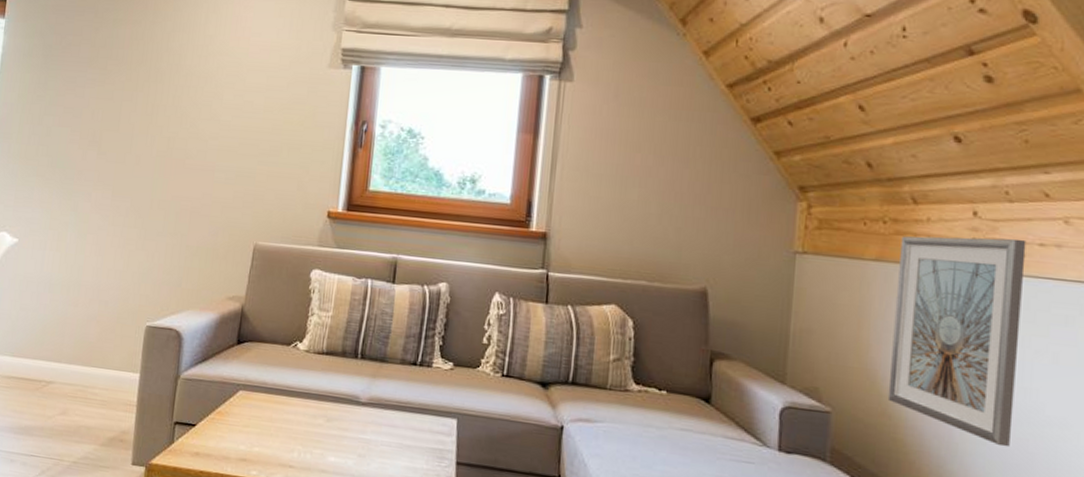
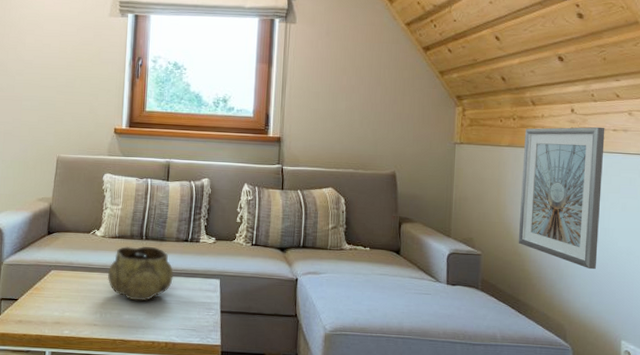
decorative bowl: none [309,365,396,441] -> present [107,246,173,301]

